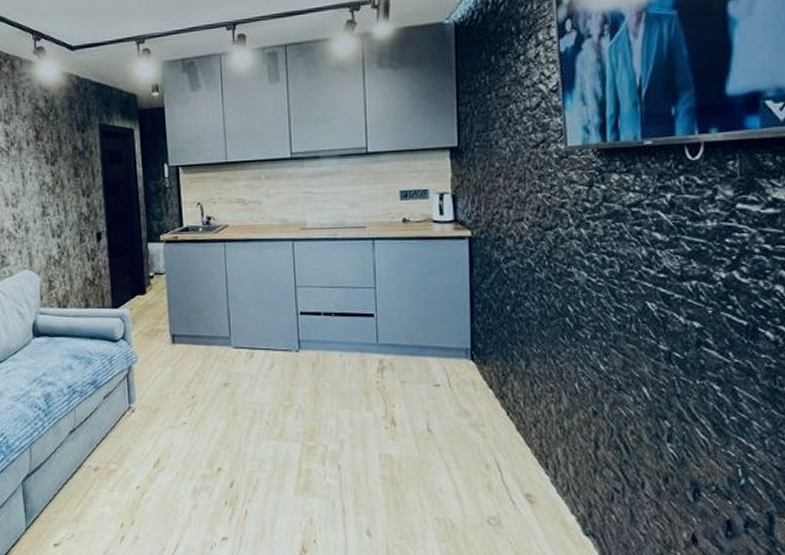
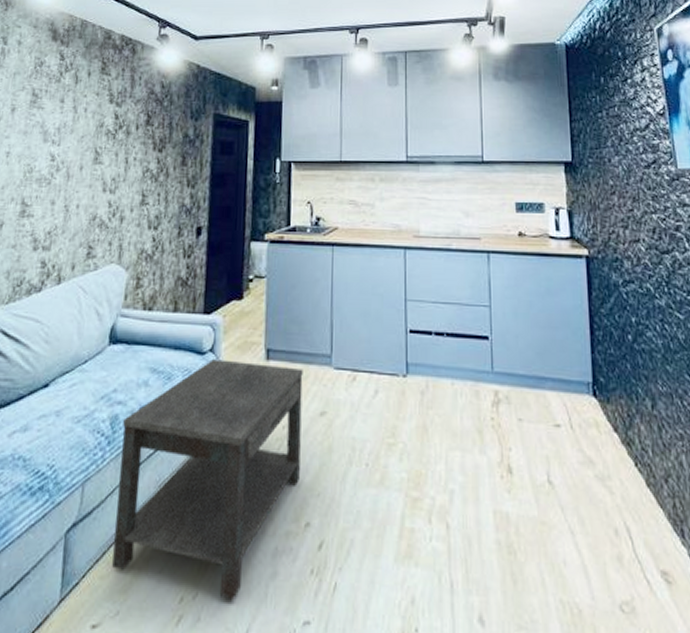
side table: none [55,345,210,524] -> present [112,359,303,600]

